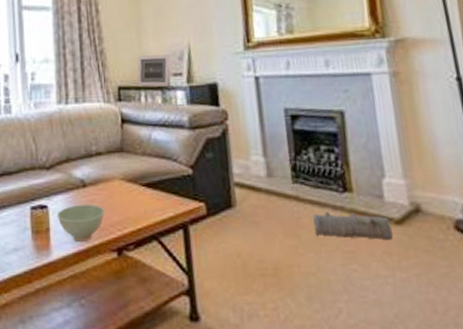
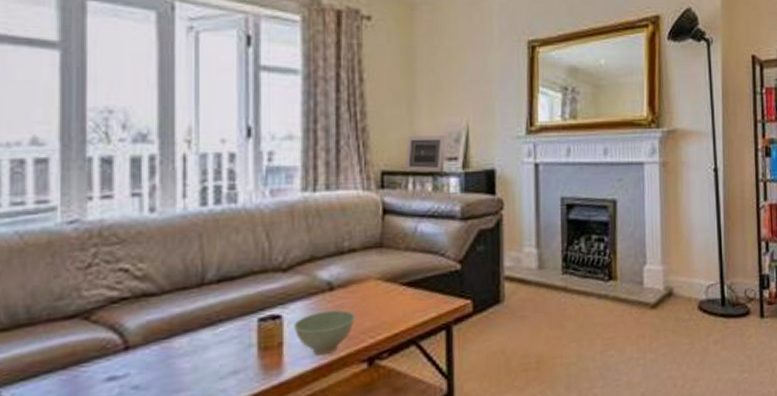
decorative log: present [313,211,394,241] -> none [579,300,648,325]

